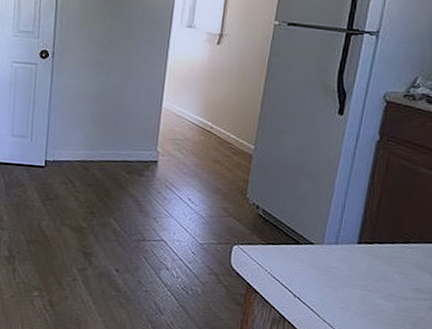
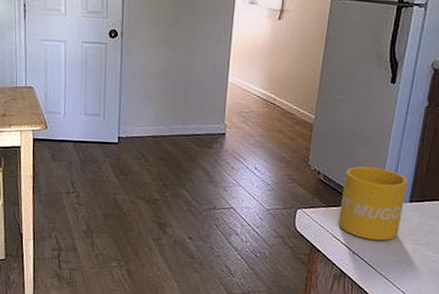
mug: none [277,202,356,284] -> present [338,166,407,240]

